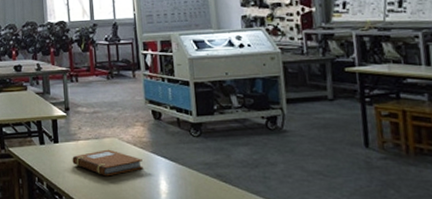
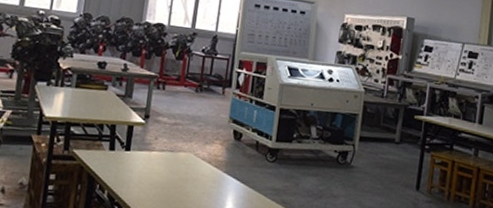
notebook: present [72,149,143,177] -> none [140,163,214,192]

